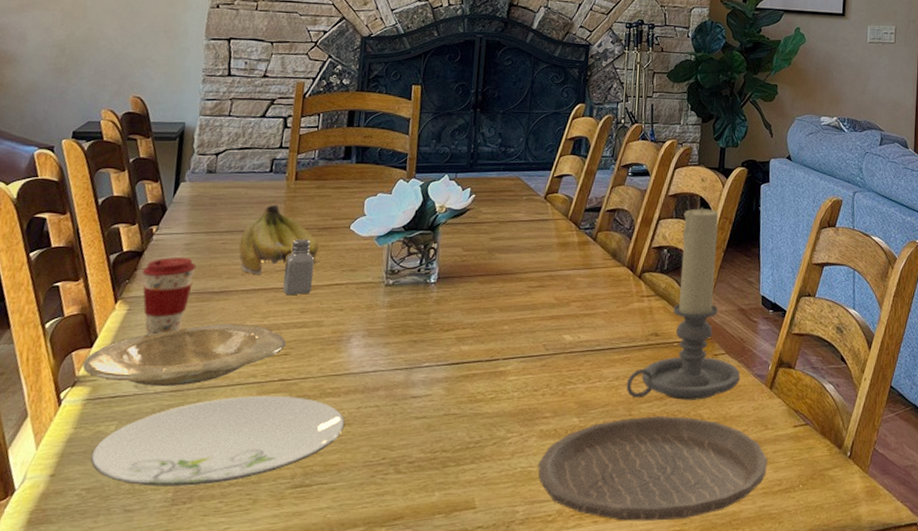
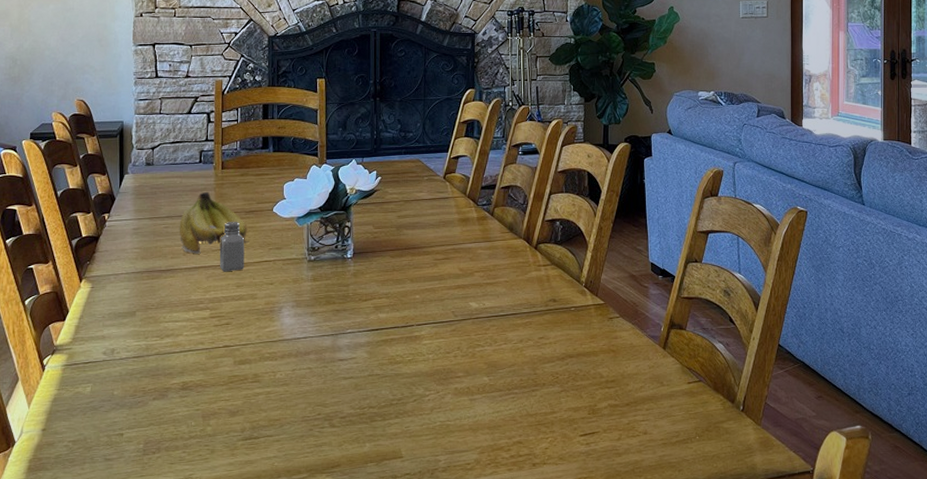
plate: present [83,324,286,386] -> none [59,298,227,353]
plate: present [90,396,345,486] -> none [74,361,283,439]
coffee cup: present [142,257,197,336] -> none [99,241,145,310]
plate: present [538,416,767,521] -> none [455,375,664,469]
candle holder: present [626,207,741,400] -> none [529,182,635,360]

